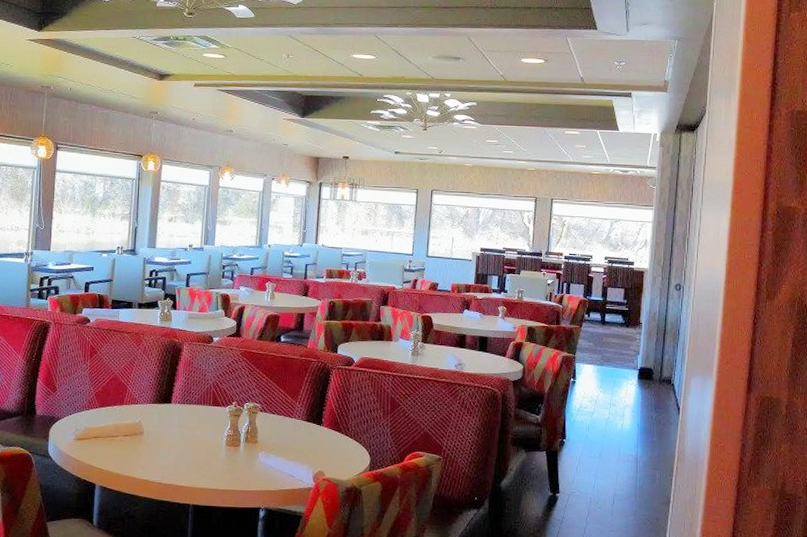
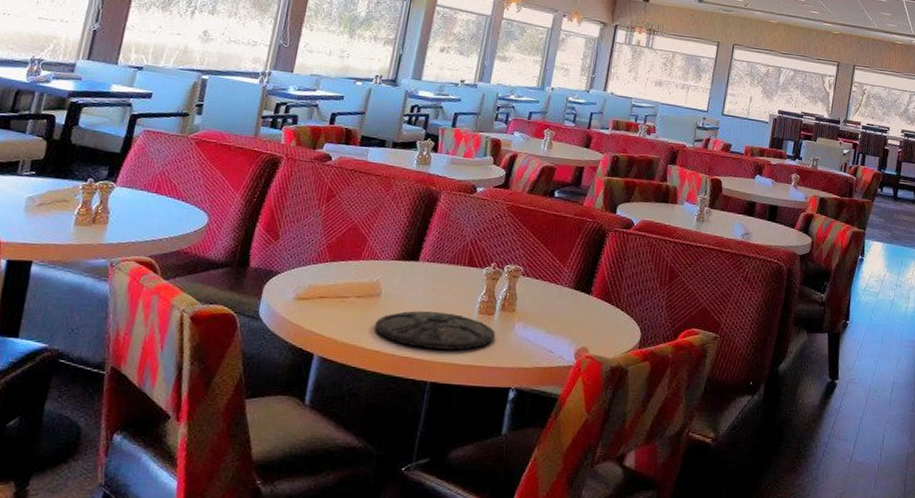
plate: none [141,445,243,478] -> present [374,311,496,350]

